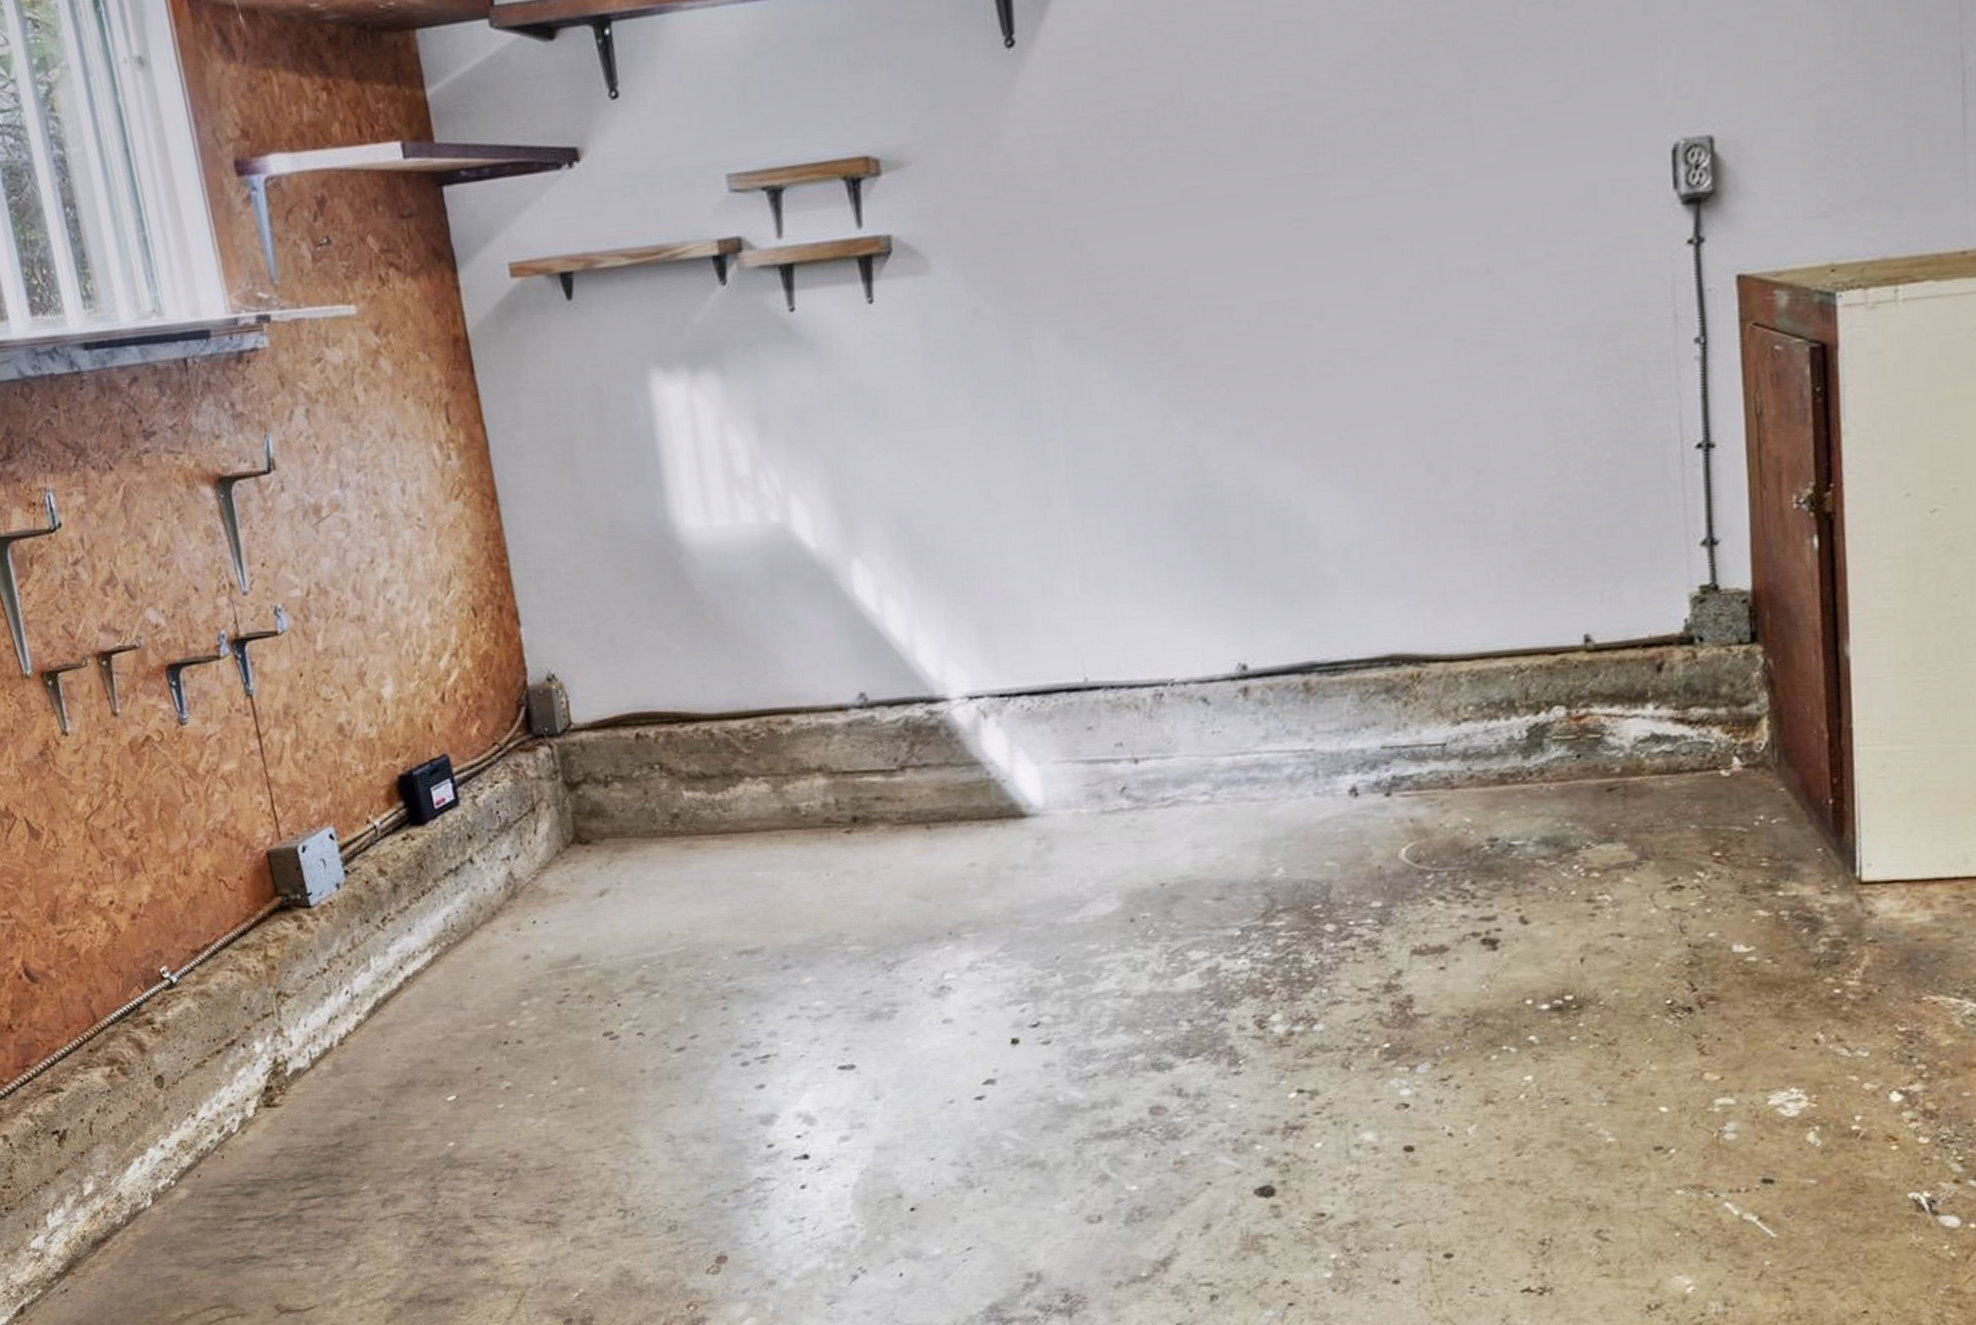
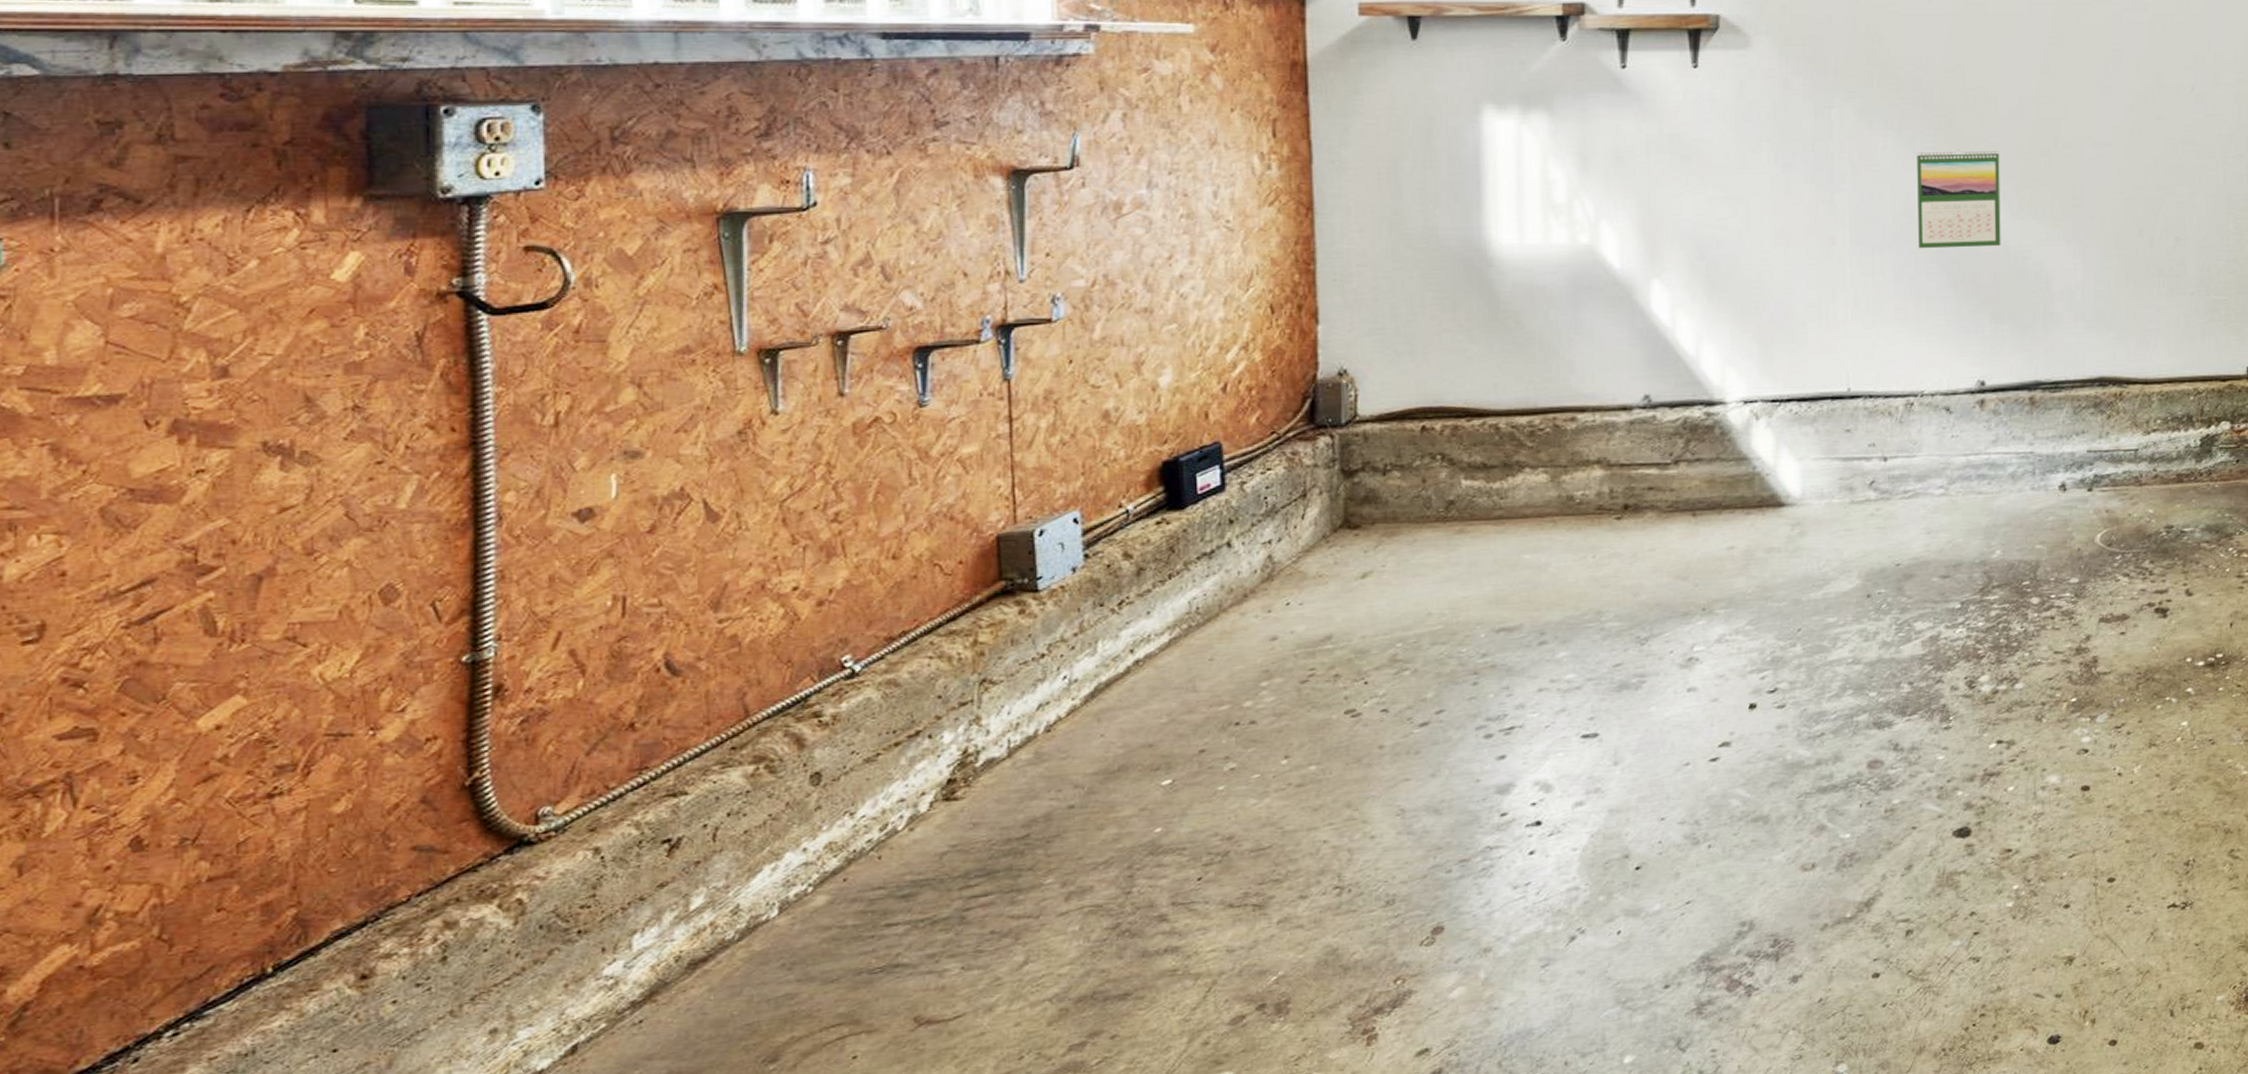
calendar: none [1139,375,1253,506] -> present [1917,149,2001,249]

